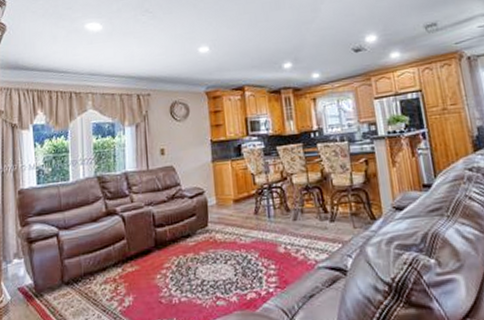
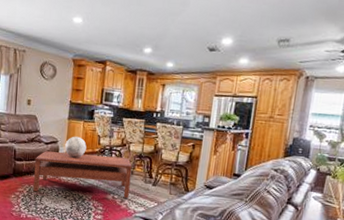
coffee table: none [179,194,305,263] -> present [33,151,132,199]
decorative globe: none [213,180,241,208] -> present [65,136,87,158]

